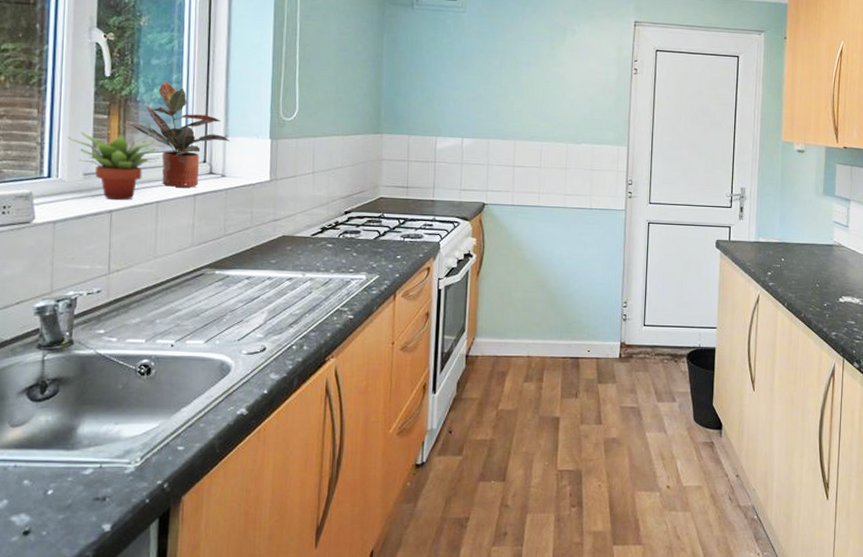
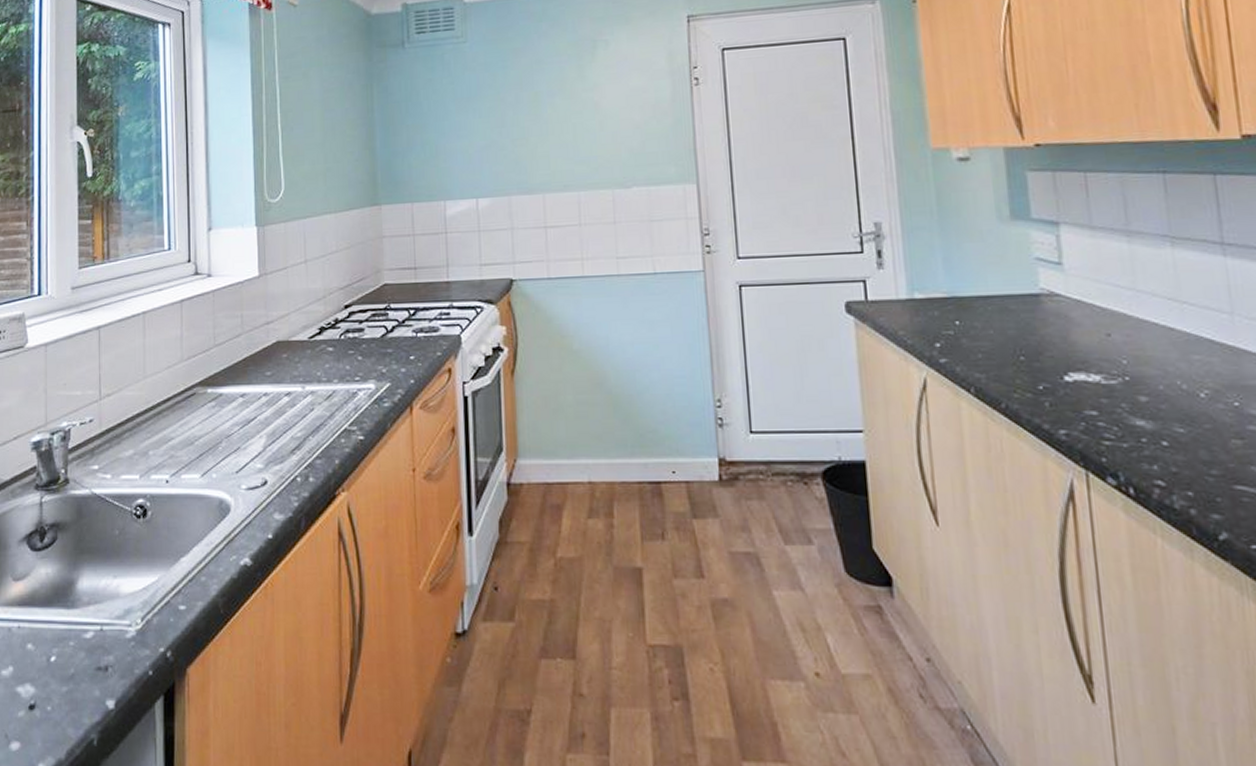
succulent plant: present [68,132,160,200] -> none [55,233,143,314]
potted plant: present [129,81,230,188] -> none [112,174,214,294]

